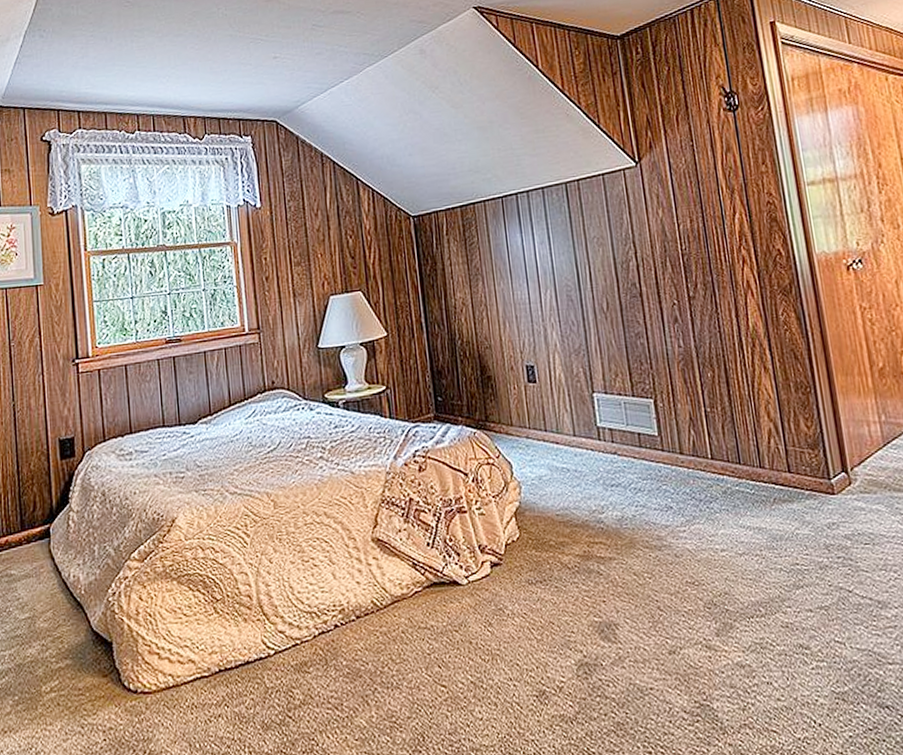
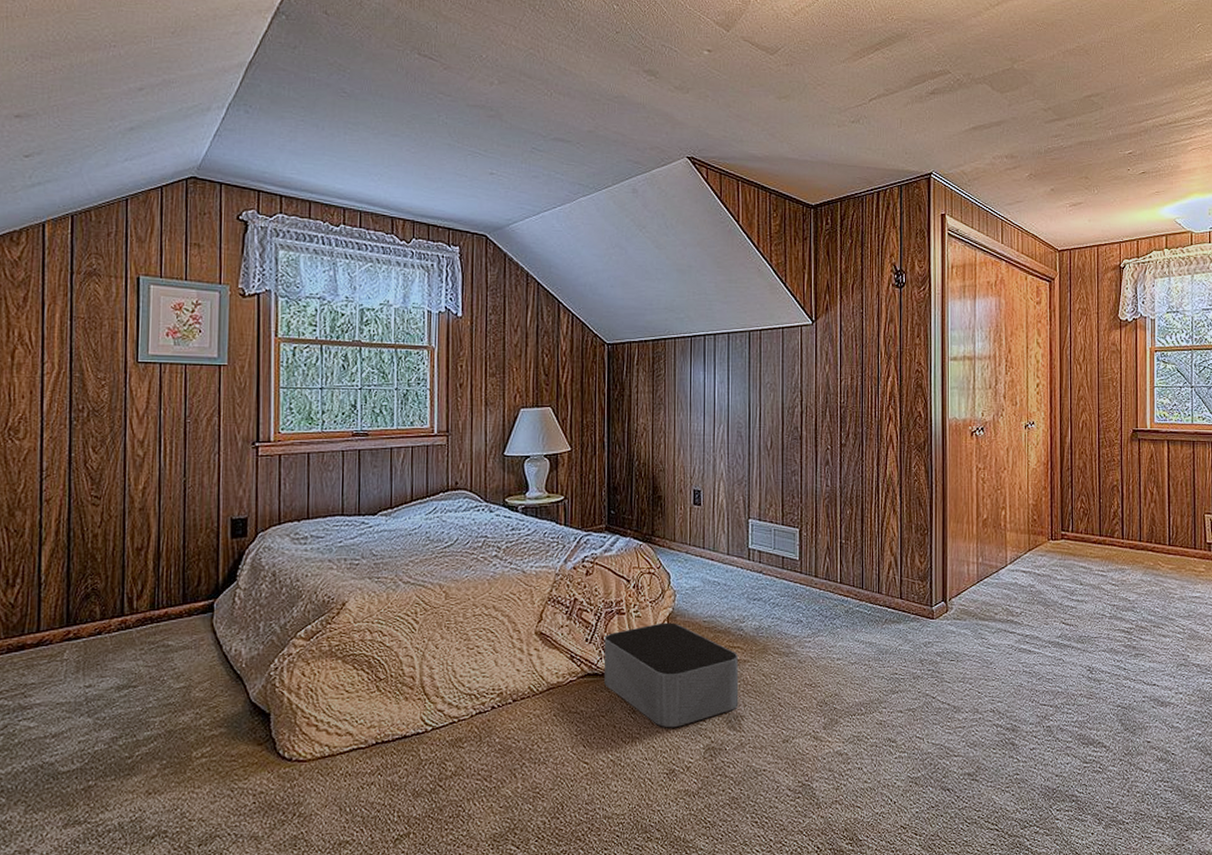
storage bin: none [447,518,610,641] -> present [603,622,739,727]

